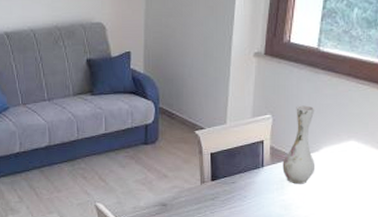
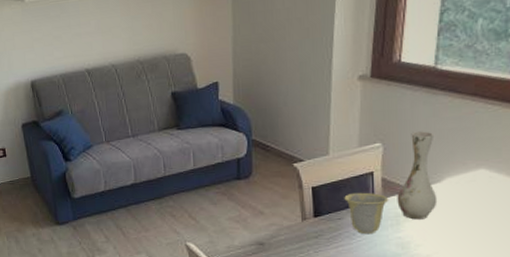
cup: none [238,159,276,197] -> present [344,192,389,235]

